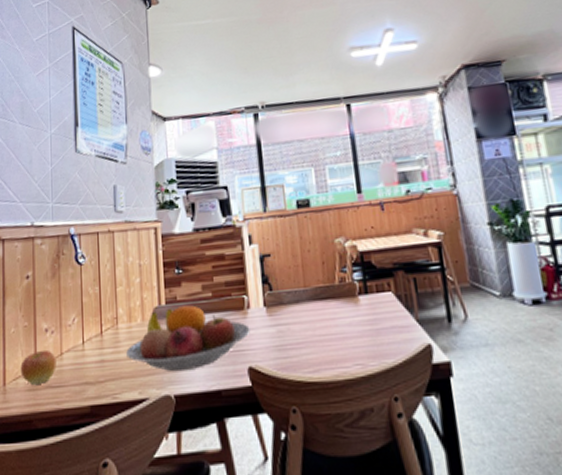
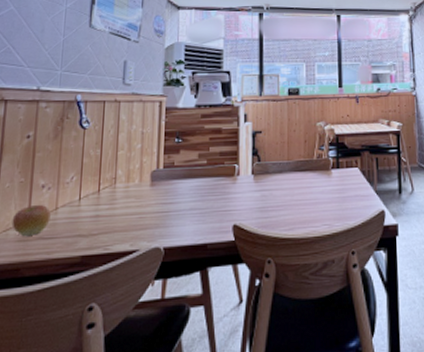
fruit bowl: present [126,305,250,372] -> none [121,170,238,227]

